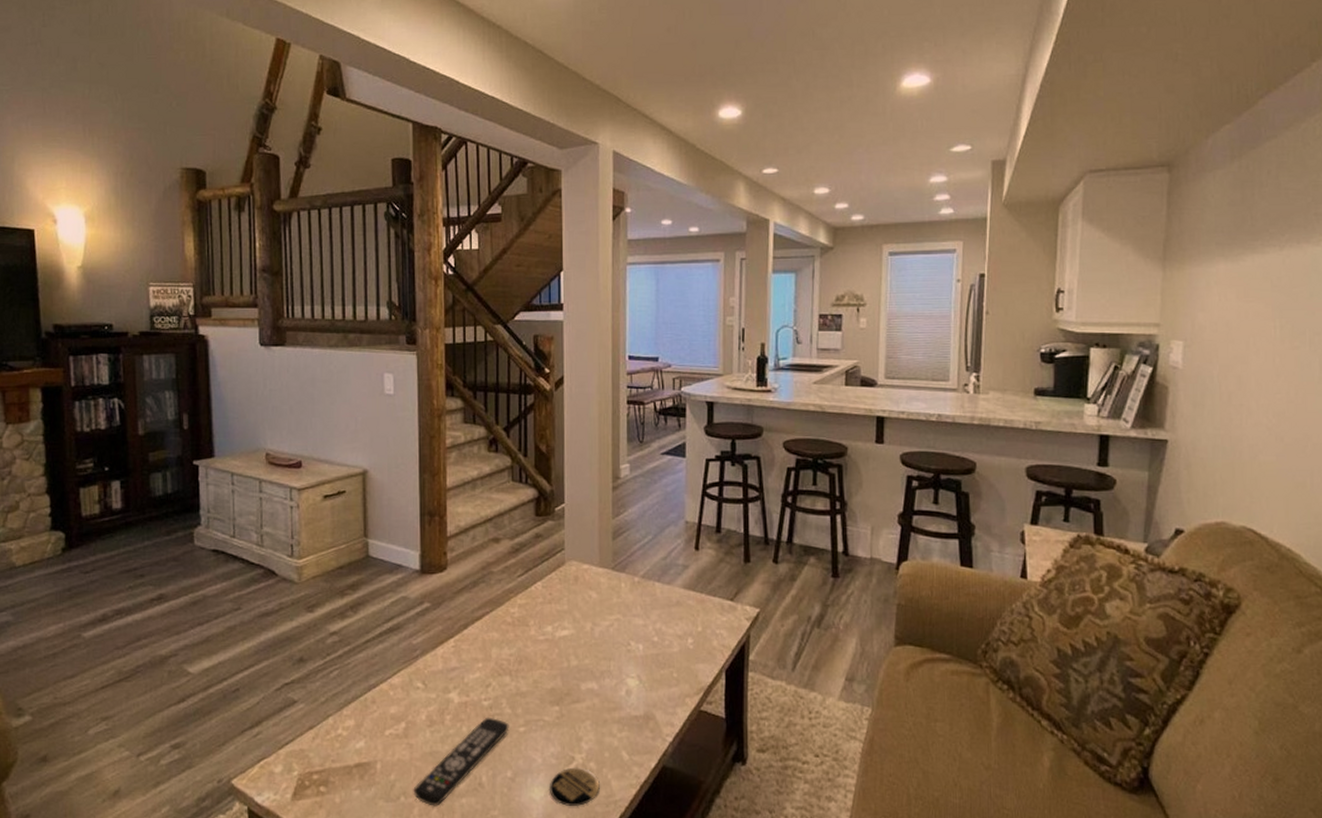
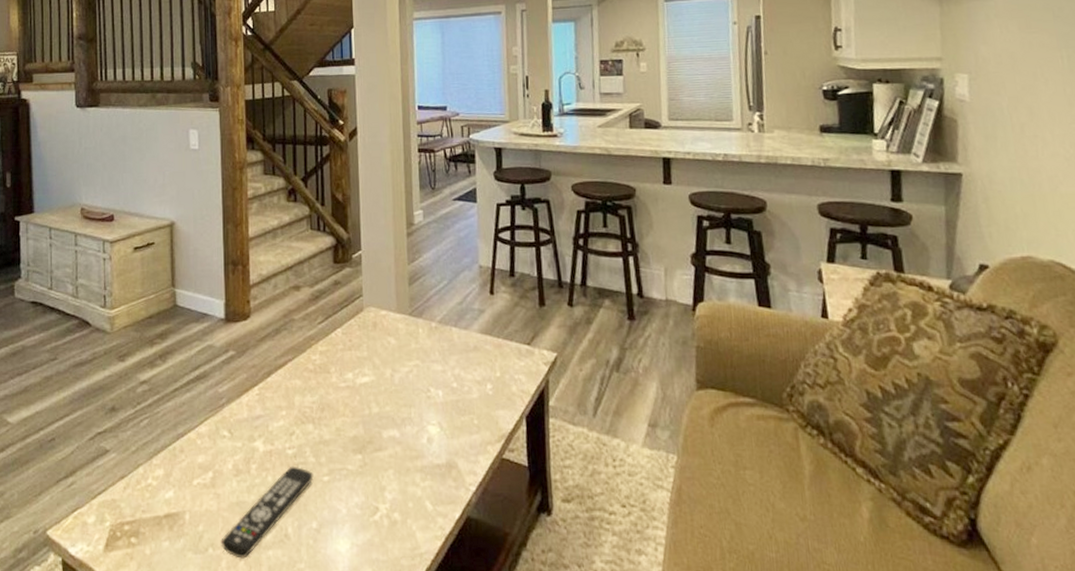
coaster: present [549,767,600,806] -> none [354,518,405,559]

